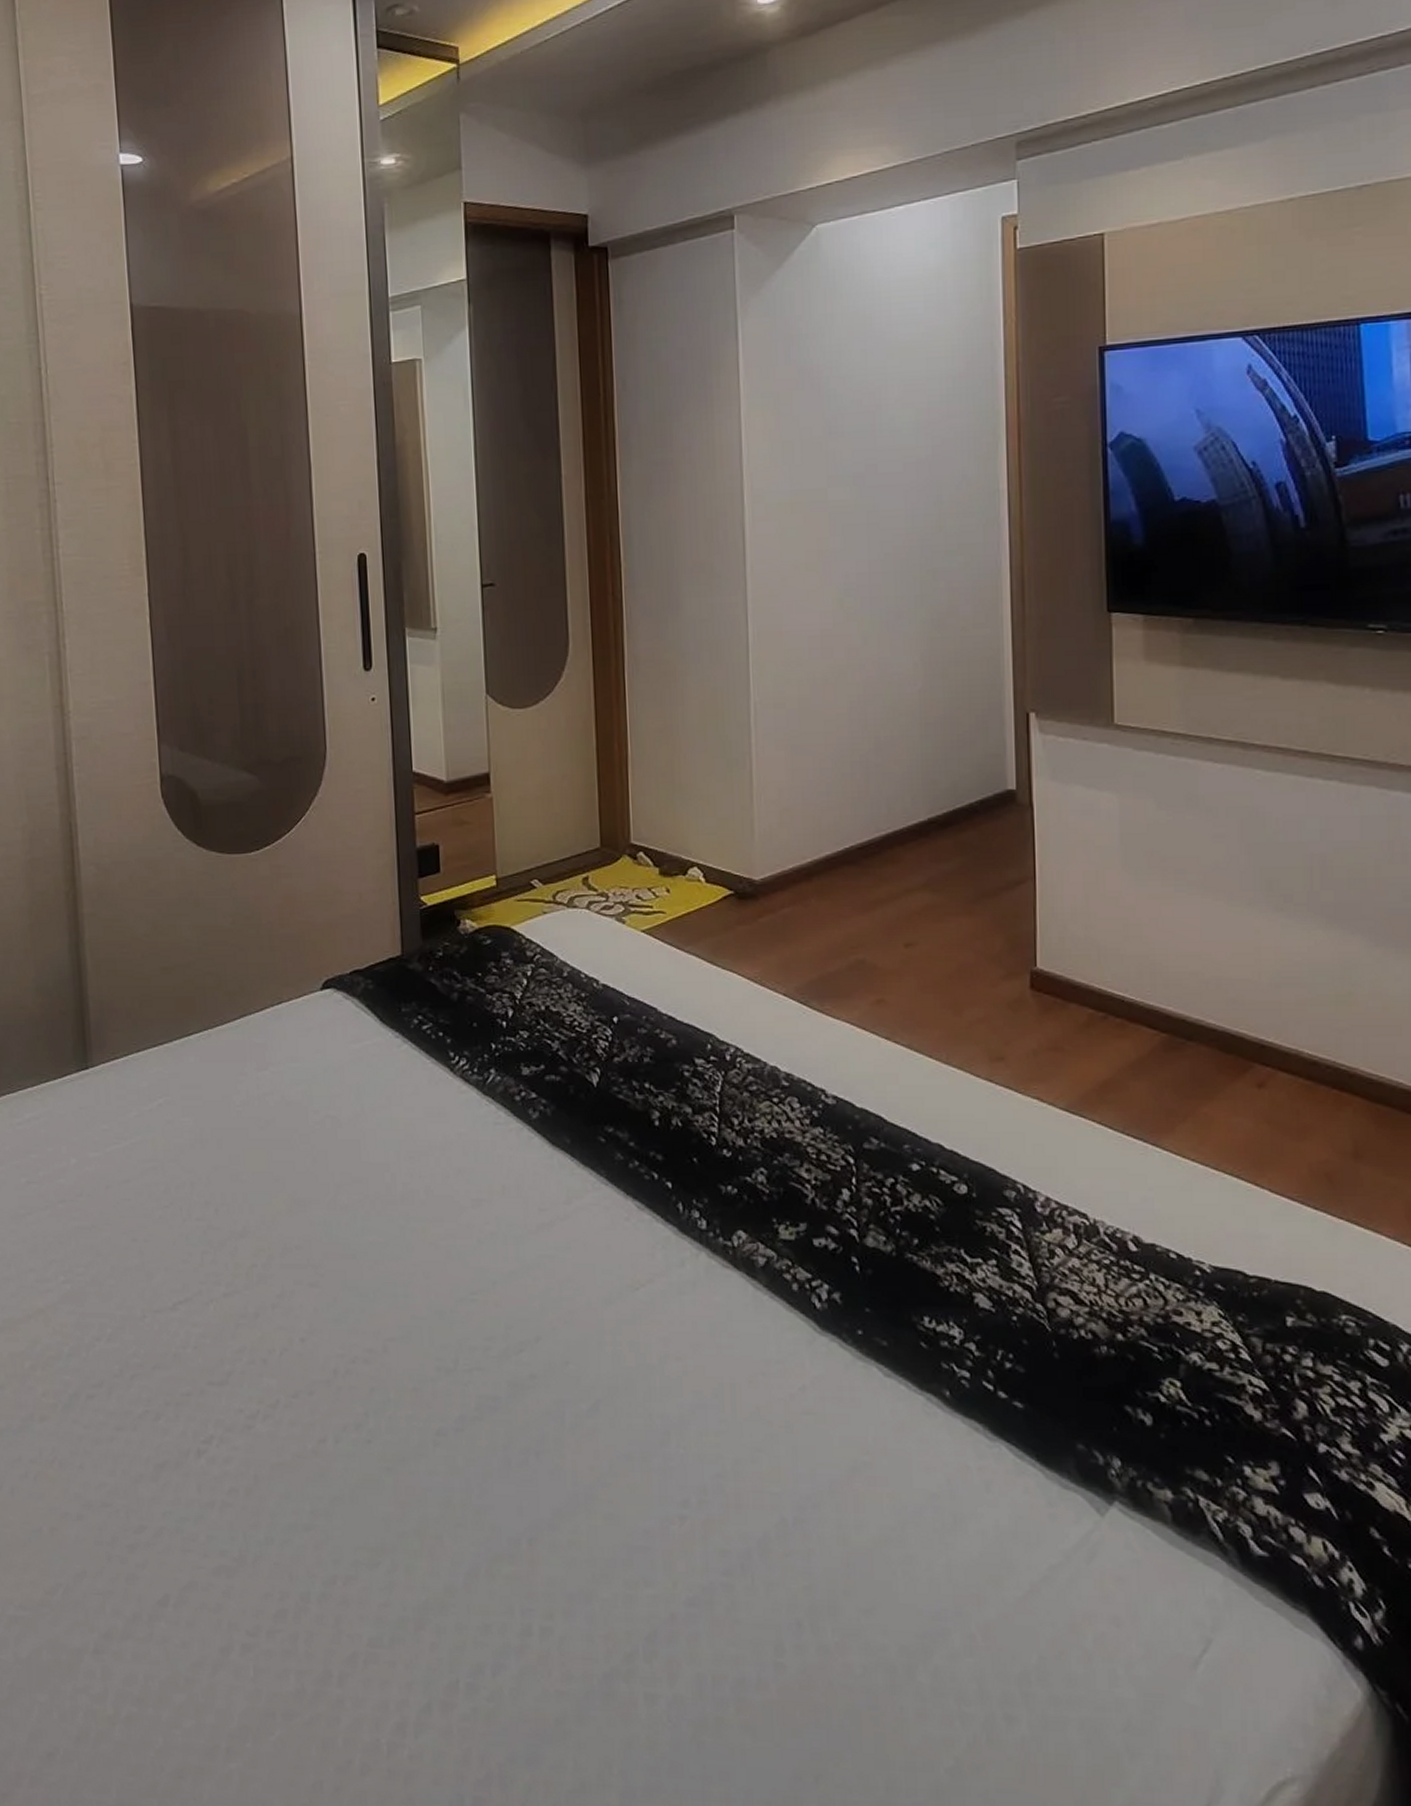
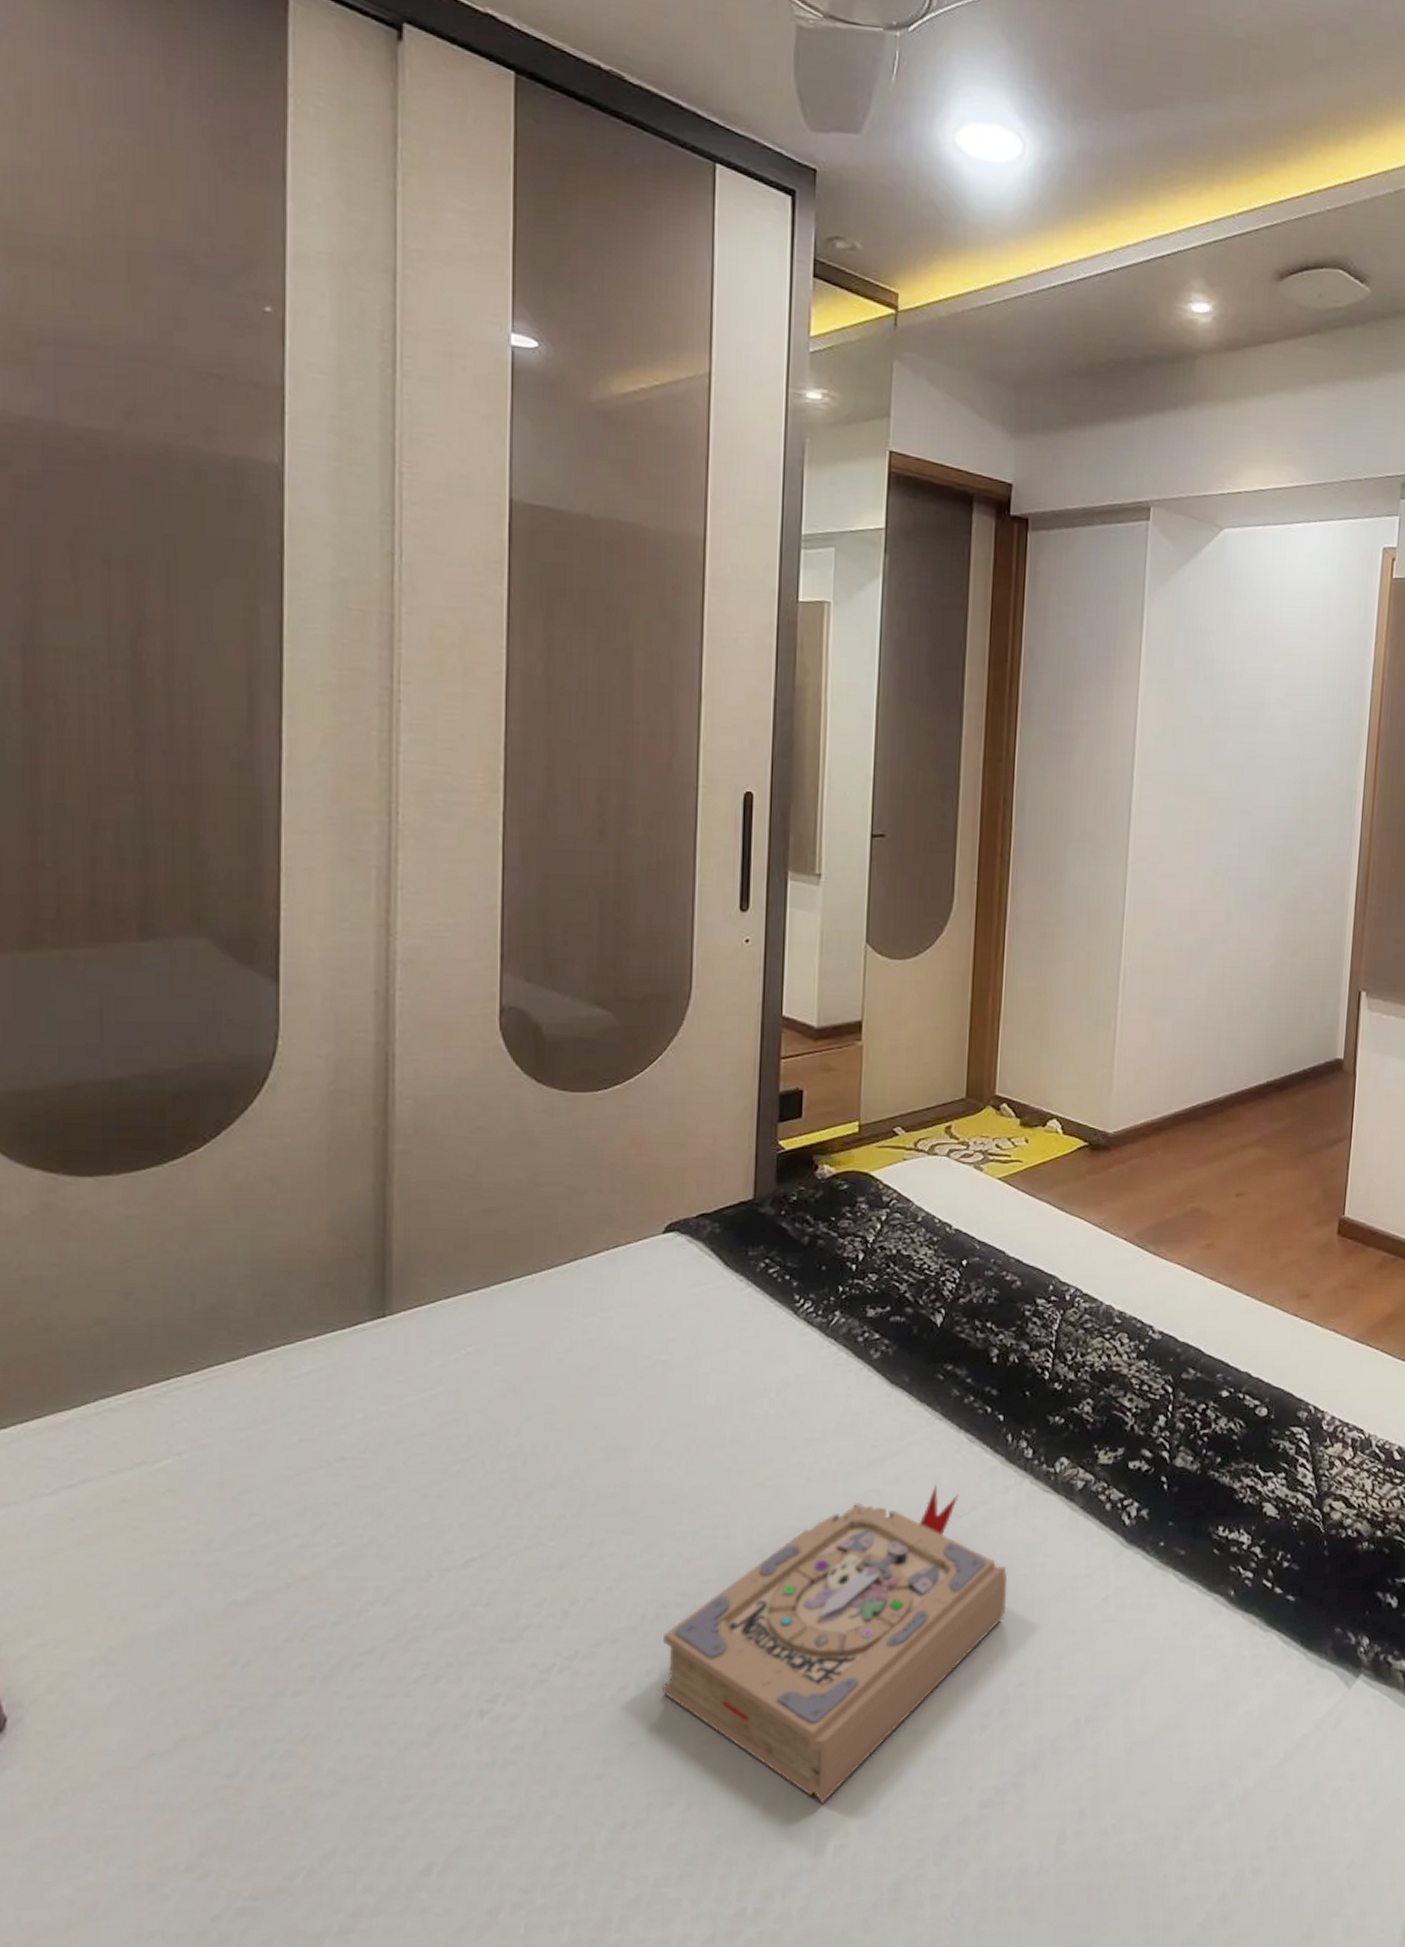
book: none [355,1253,695,1581] -> present [661,1484,1008,1803]

